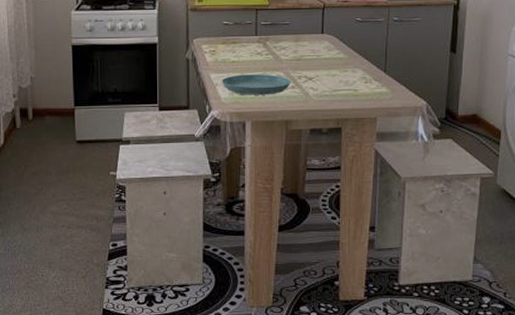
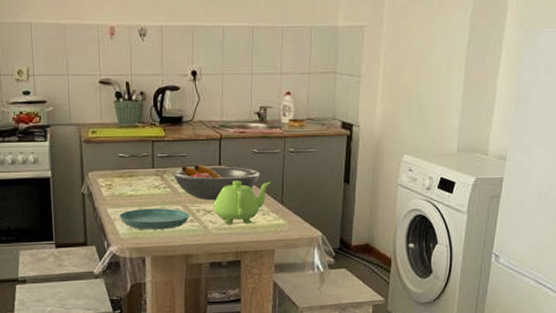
fruit bowl: none [275,32,364,68] -> present [172,164,261,201]
teapot: none [315,49,374,91] -> present [213,181,271,224]

